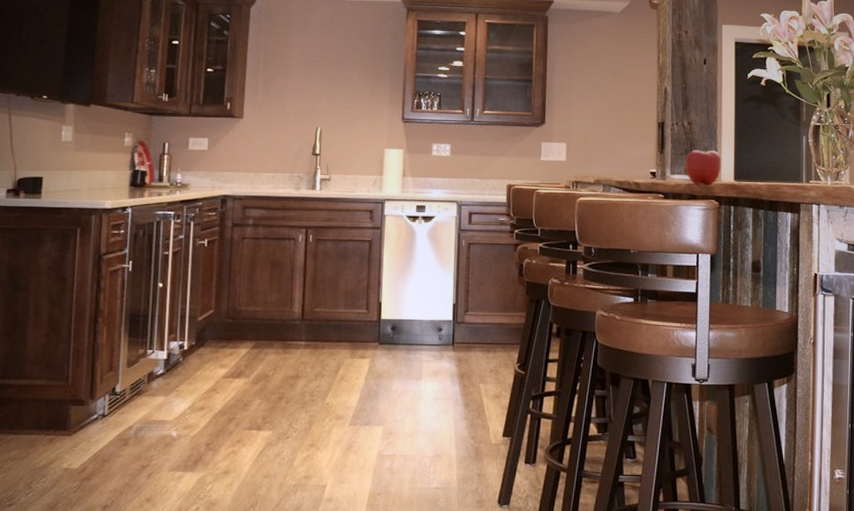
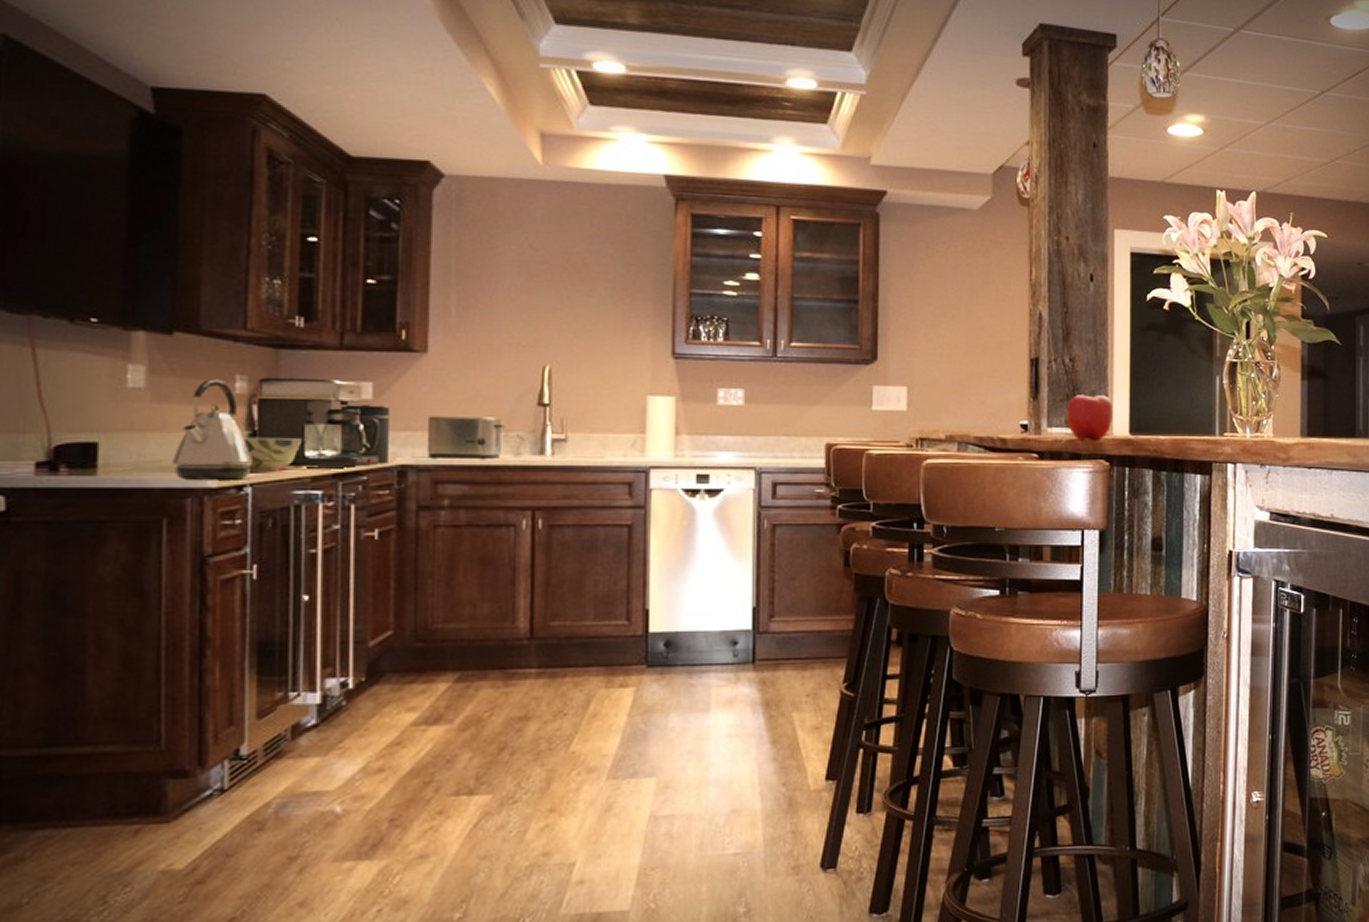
kettle: none [85,136,134,204] -> present [173,379,254,482]
bowl: none [128,174,164,199] -> present [243,436,304,473]
coffee maker: none [135,134,212,197] -> present [255,377,380,469]
cylinder: none [187,153,218,194] -> present [340,405,390,464]
toaster: none [240,162,290,193] -> present [426,416,505,460]

